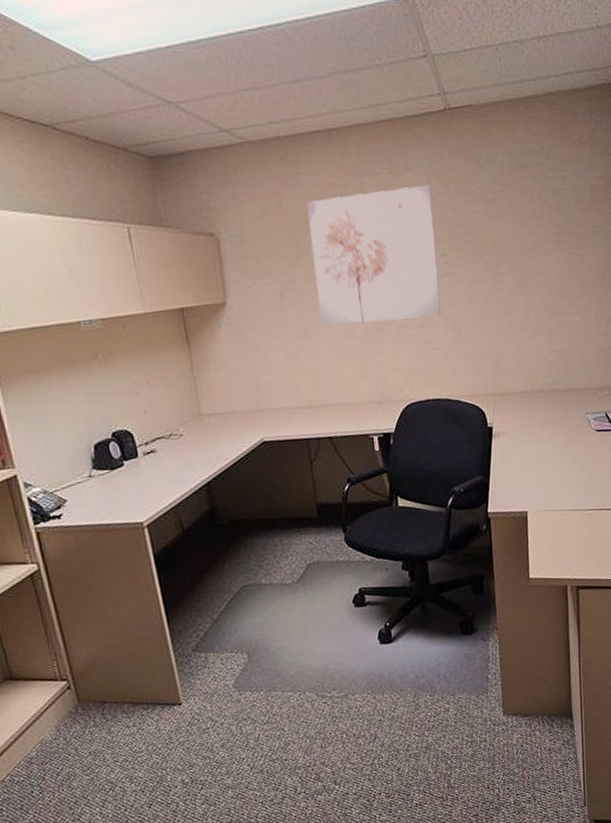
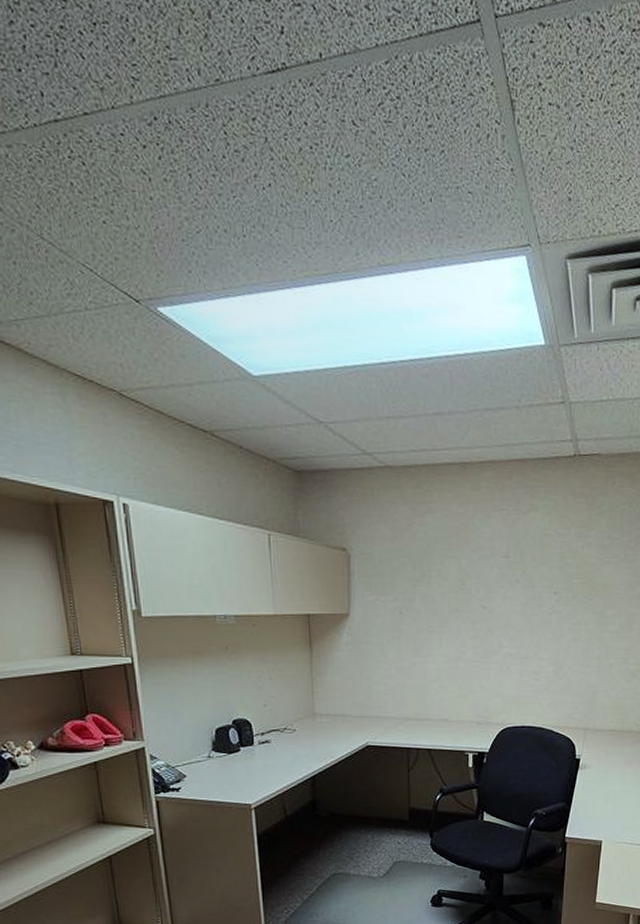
wall art: present [306,184,441,326] -> none [433,525,551,649]

